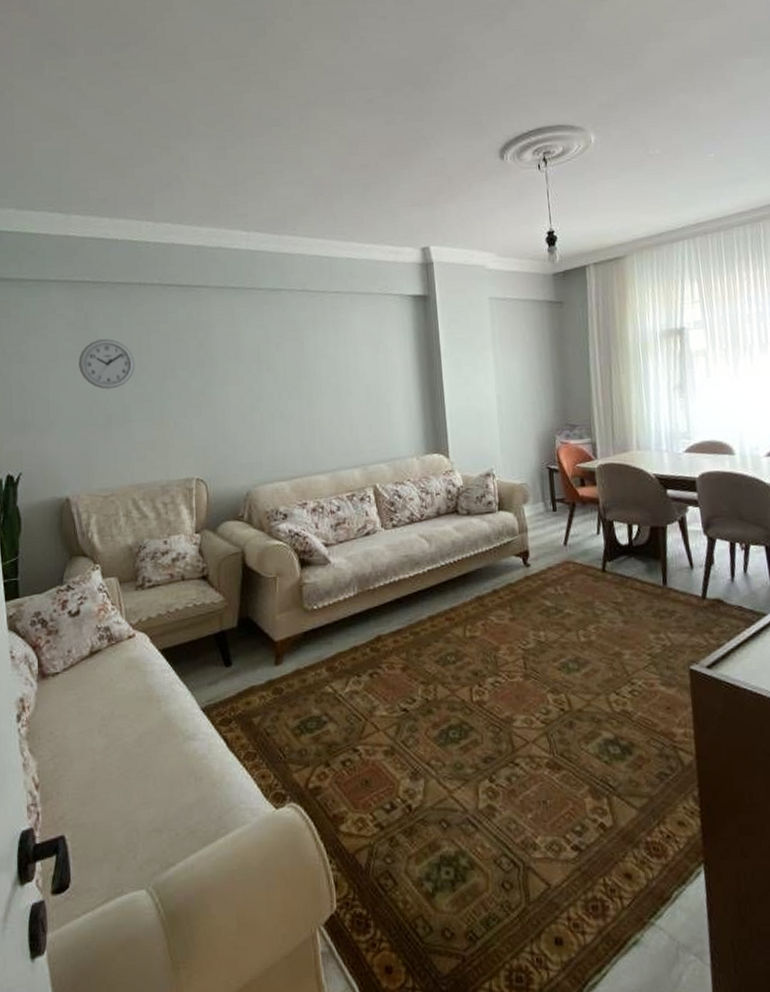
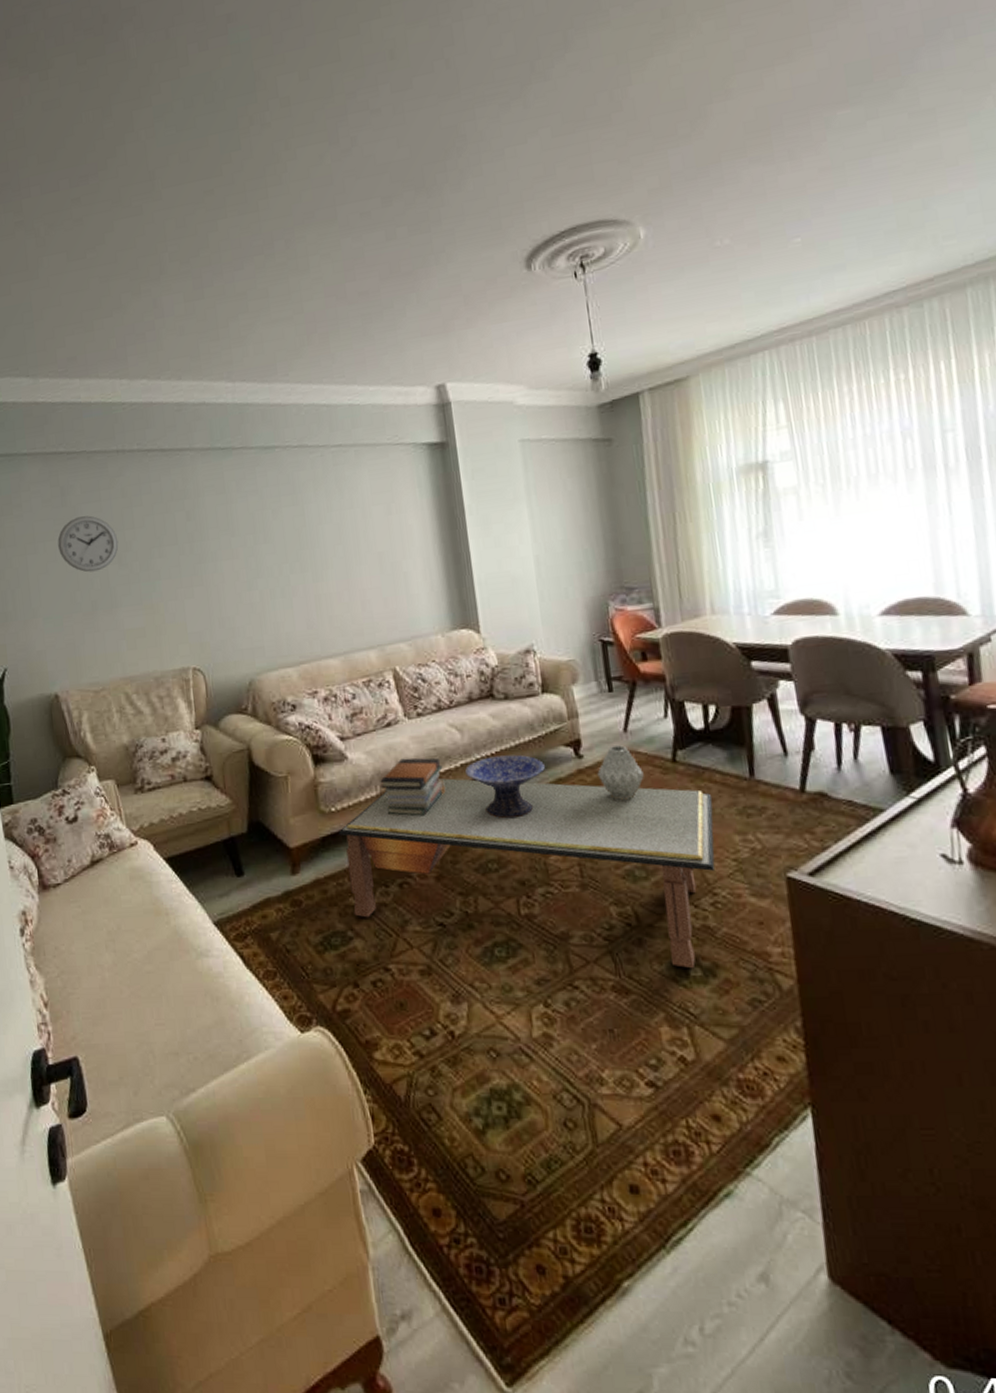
coffee table: none [319,582,634,748] -> present [339,778,715,969]
book stack: none [358,563,414,615] -> present [380,758,446,817]
decorative bowl: none [430,562,499,618] -> present [464,755,546,819]
vase: none [541,557,579,603] -> present [597,745,644,800]

